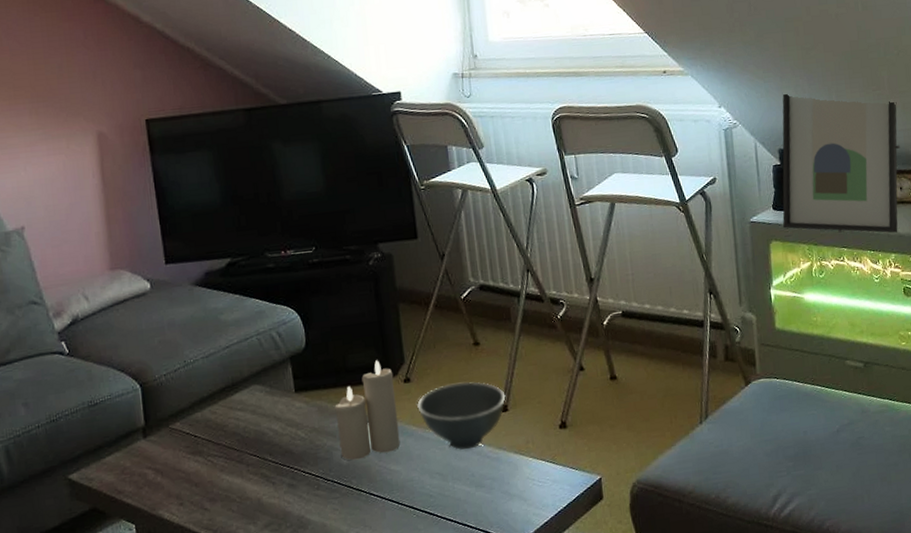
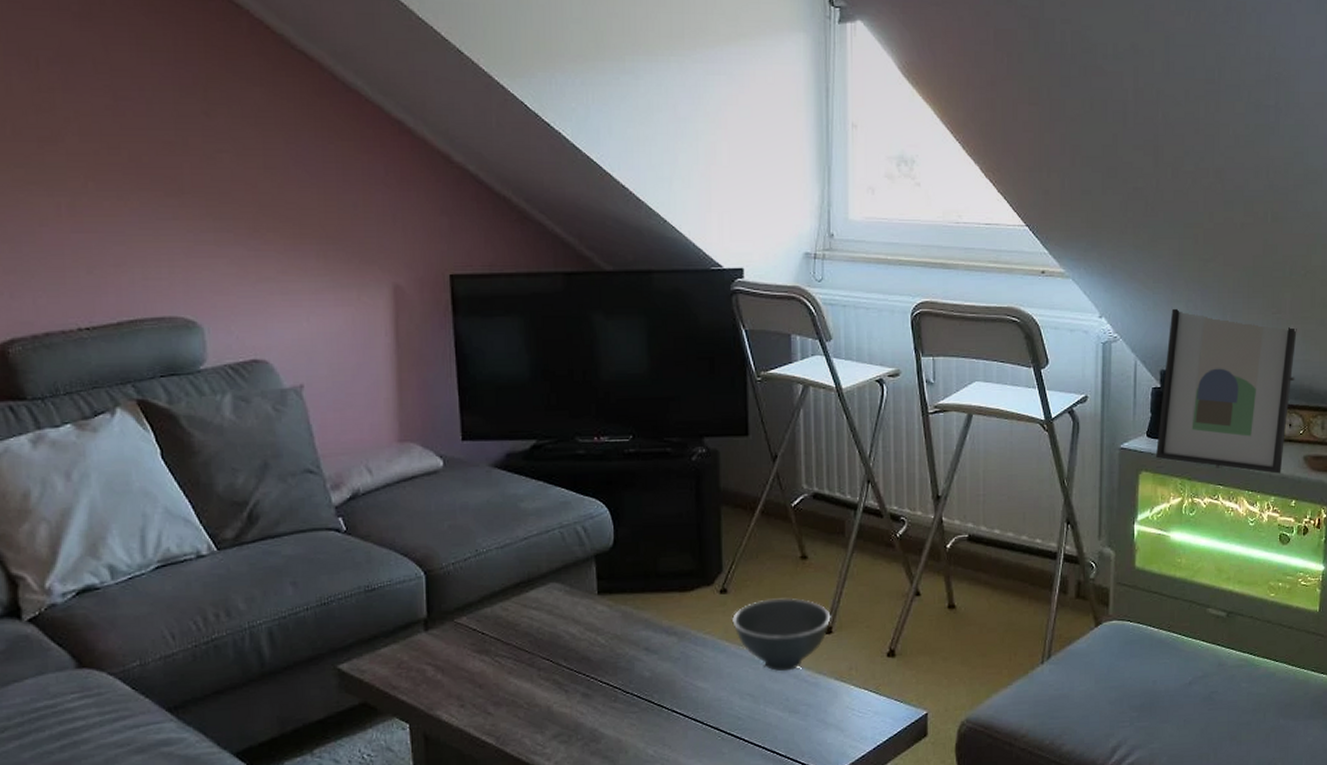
candle: present [334,360,401,461] -> none [640,566,710,674]

